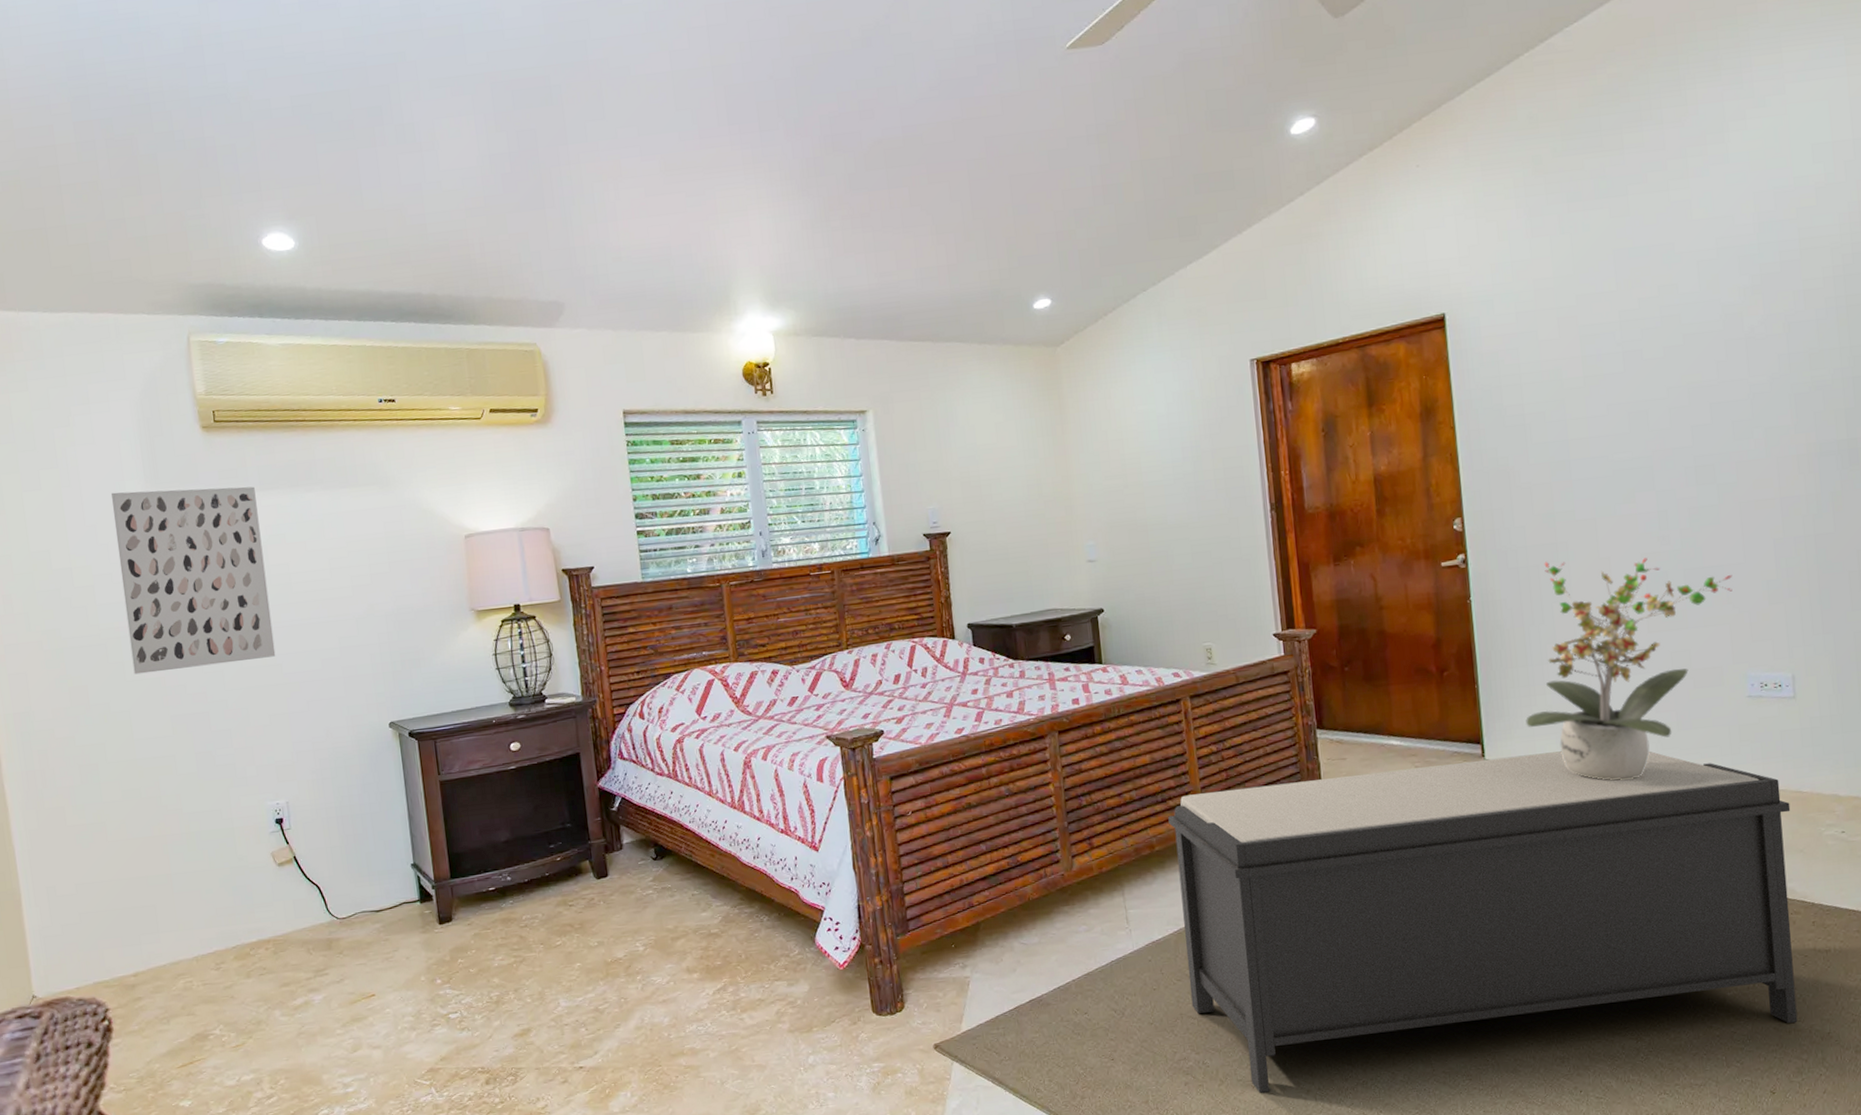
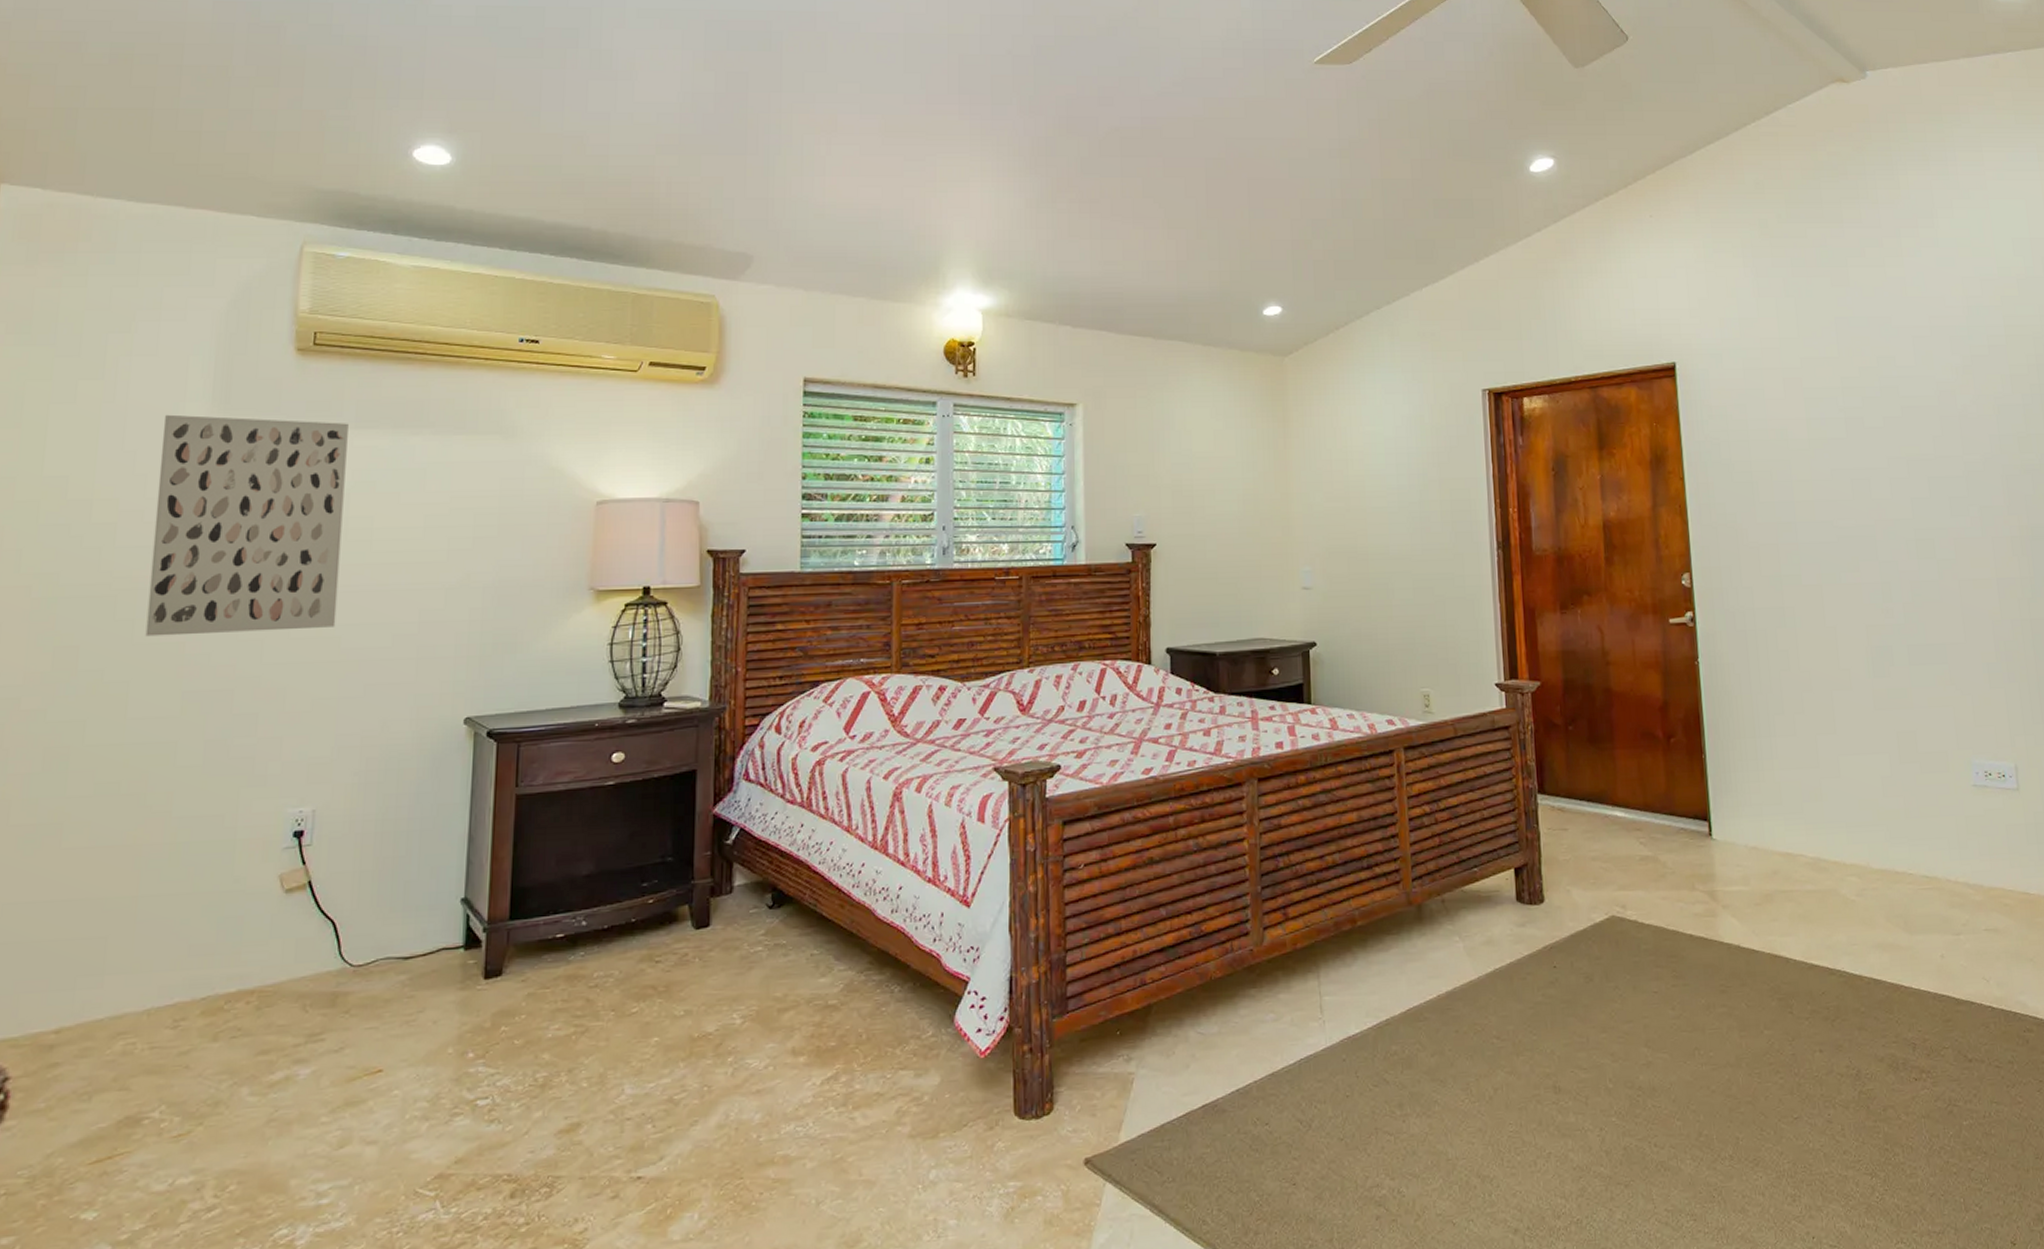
bench: present [1168,751,1798,1093] -> none [1373,834,2036,1232]
potted plant: present [1526,558,1733,781] -> none [1754,626,1955,870]

